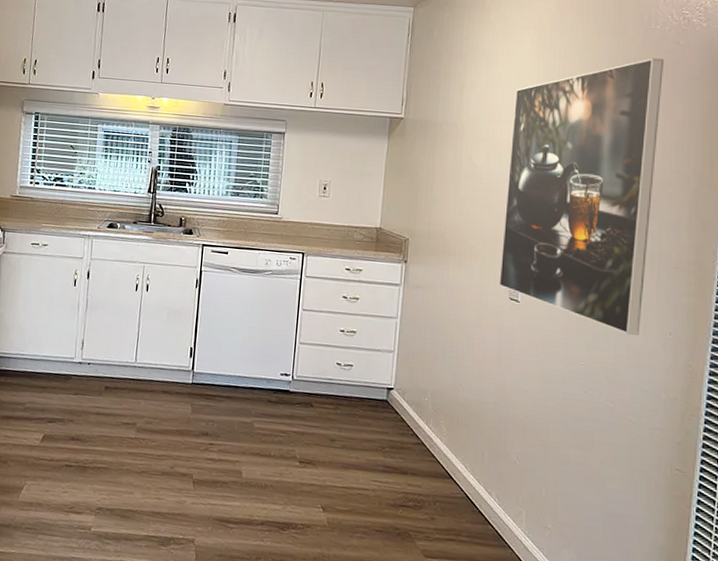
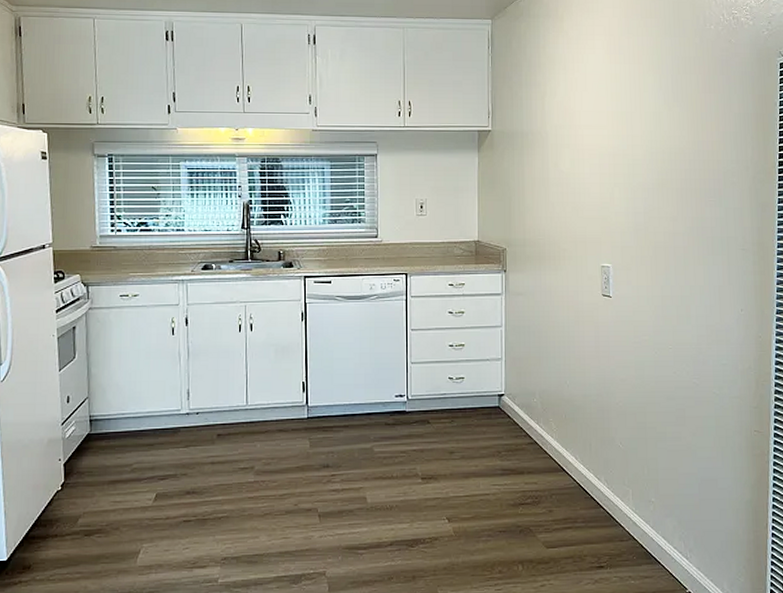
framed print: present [499,58,665,336] -> none [591,57,720,316]

